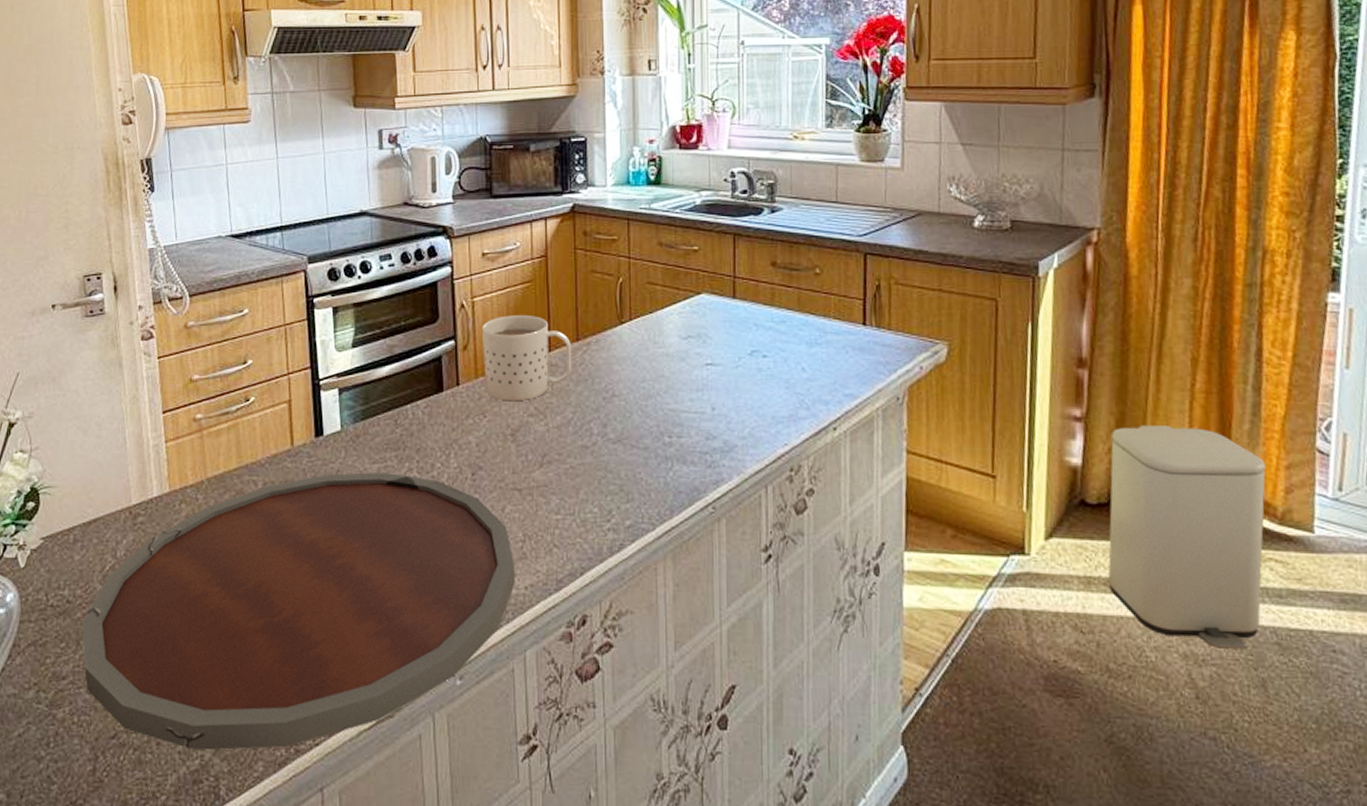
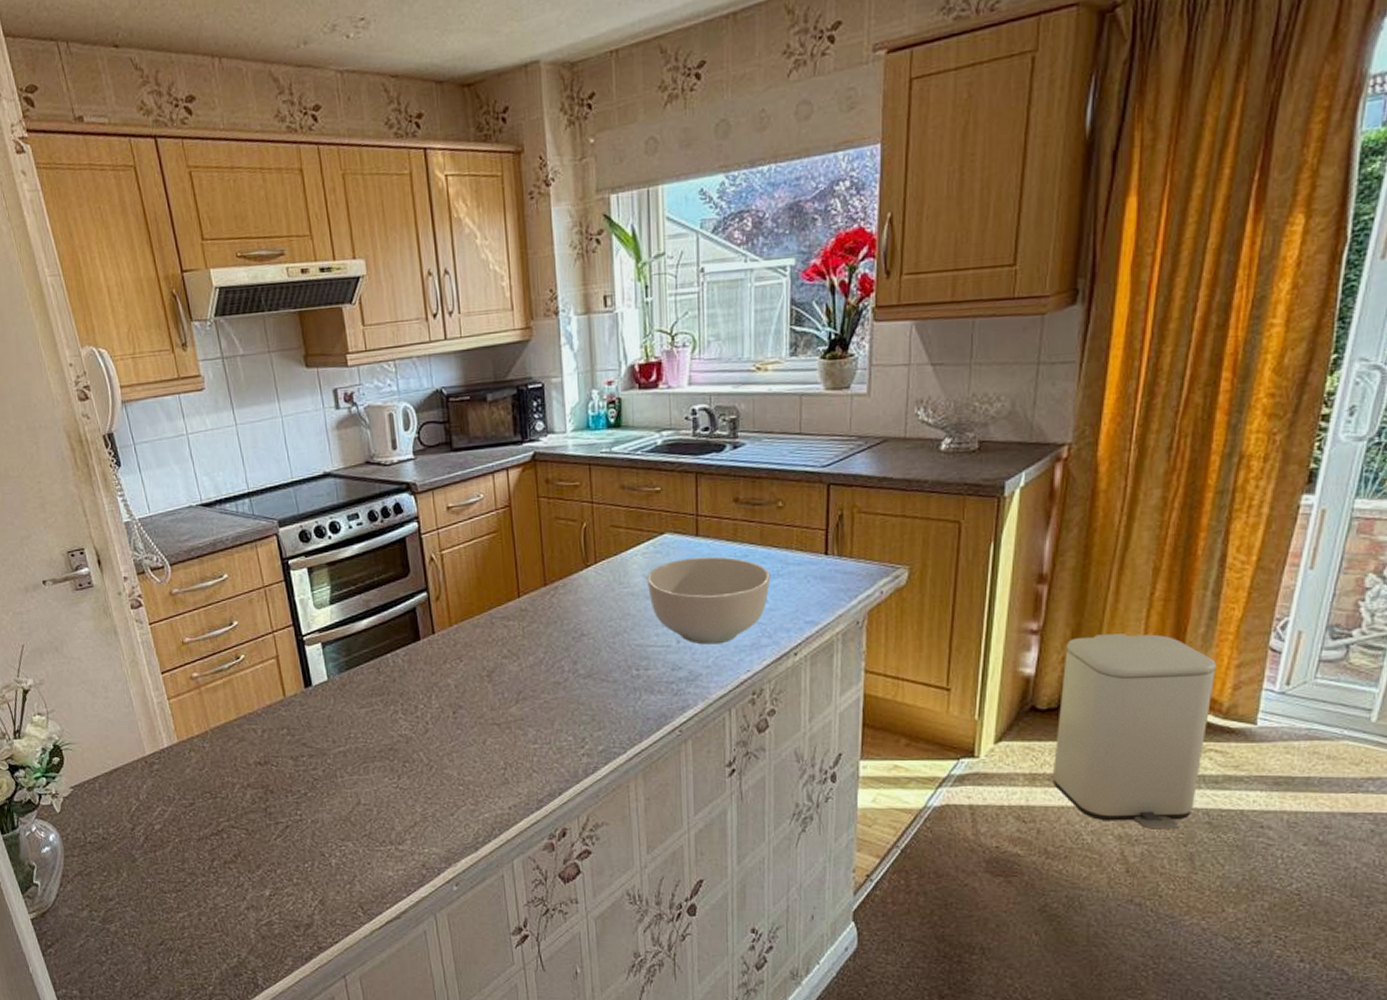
tray: present [82,472,516,751] -> none [119,715,500,951]
mug: present [481,315,572,402] -> none [452,564,542,646]
bowl: none [682,320,809,414] -> present [646,556,771,645]

